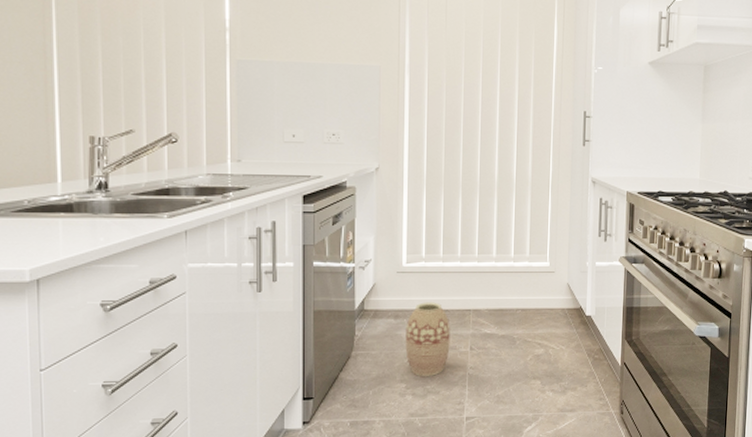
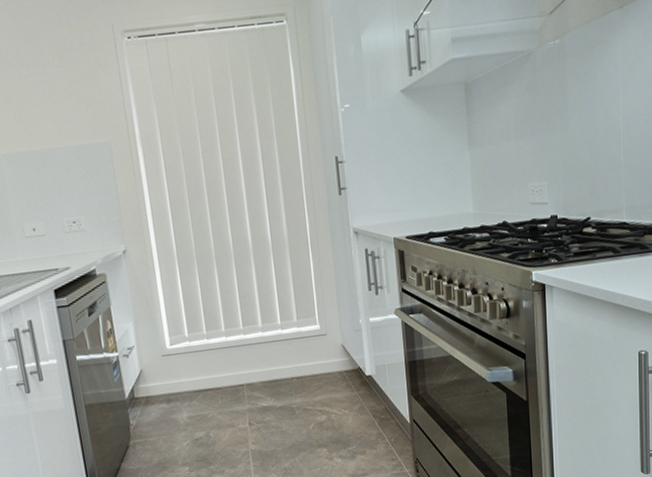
vase: present [405,302,450,376] -> none [179,381,228,458]

